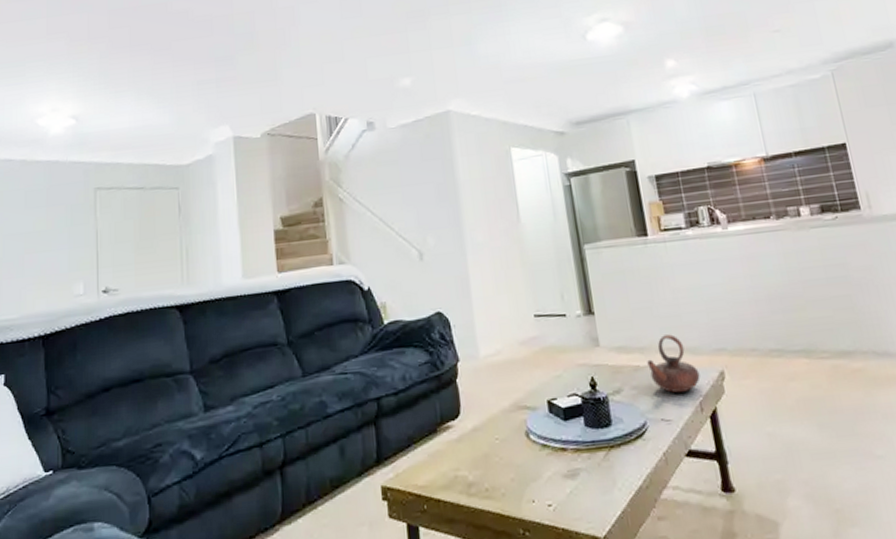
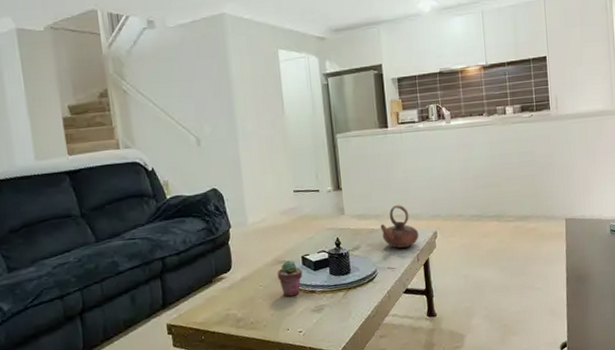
potted succulent: none [516,406,550,456] -> present [277,260,303,297]

